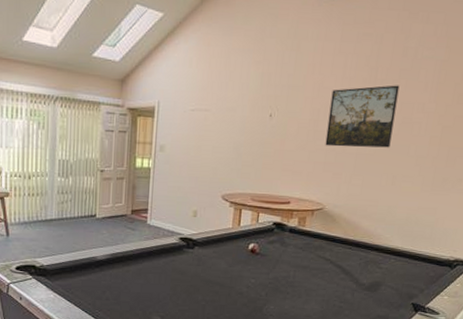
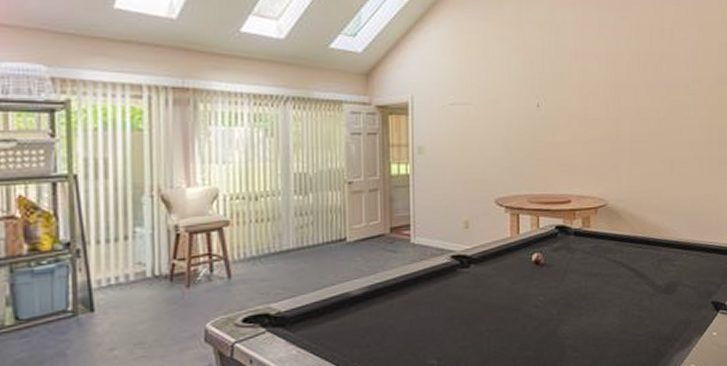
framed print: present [325,85,400,148] -> none [598,67,663,135]

